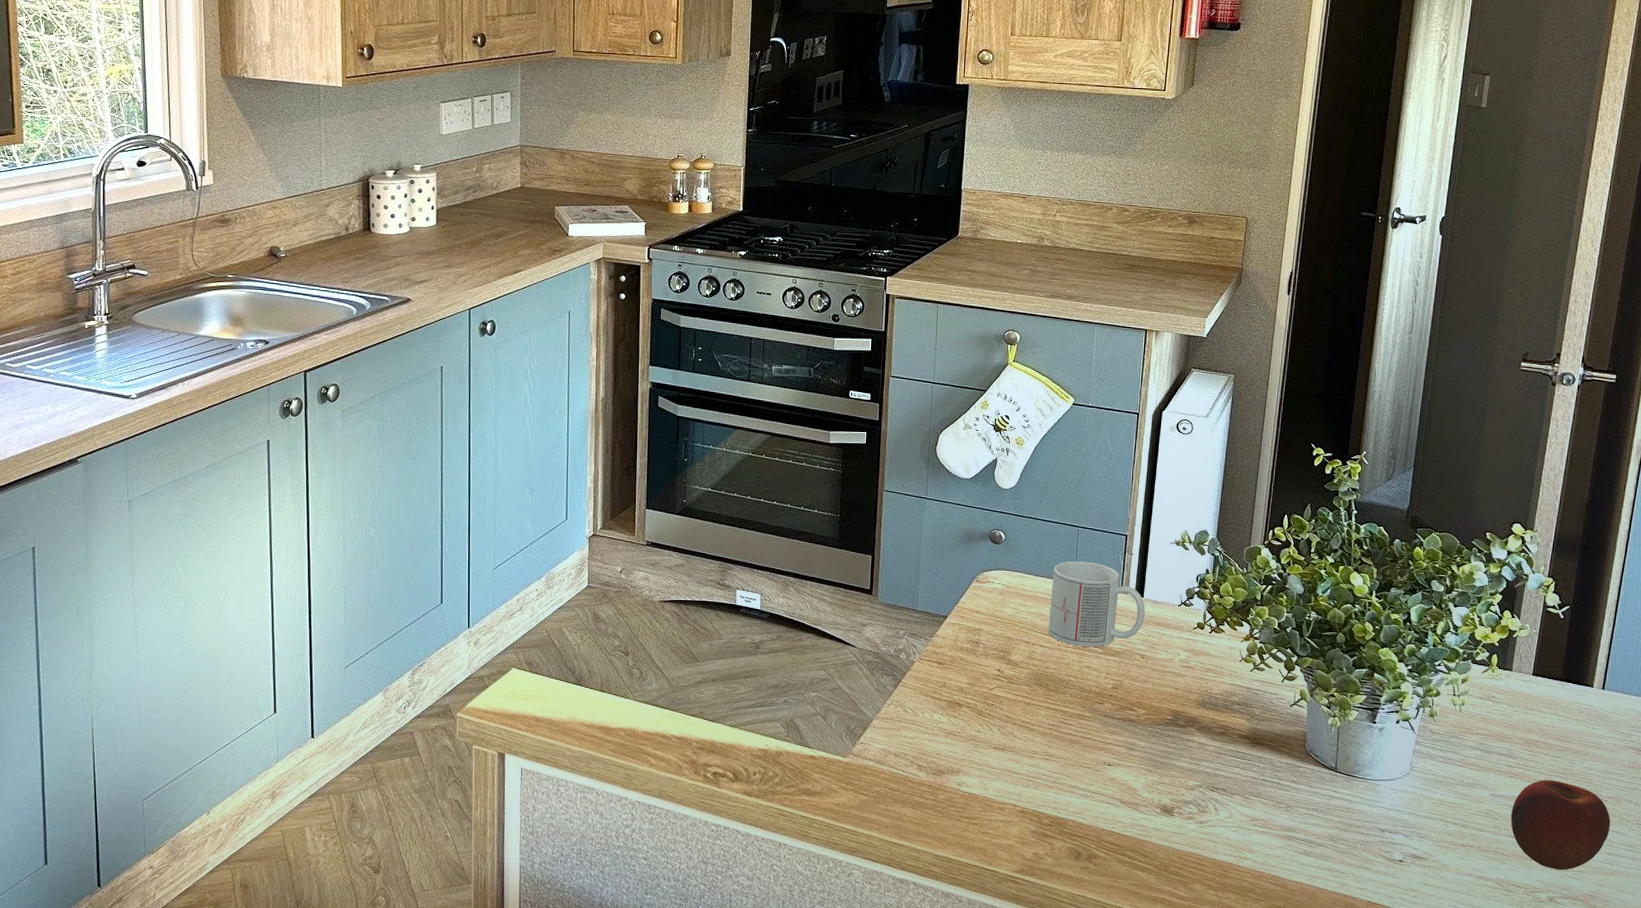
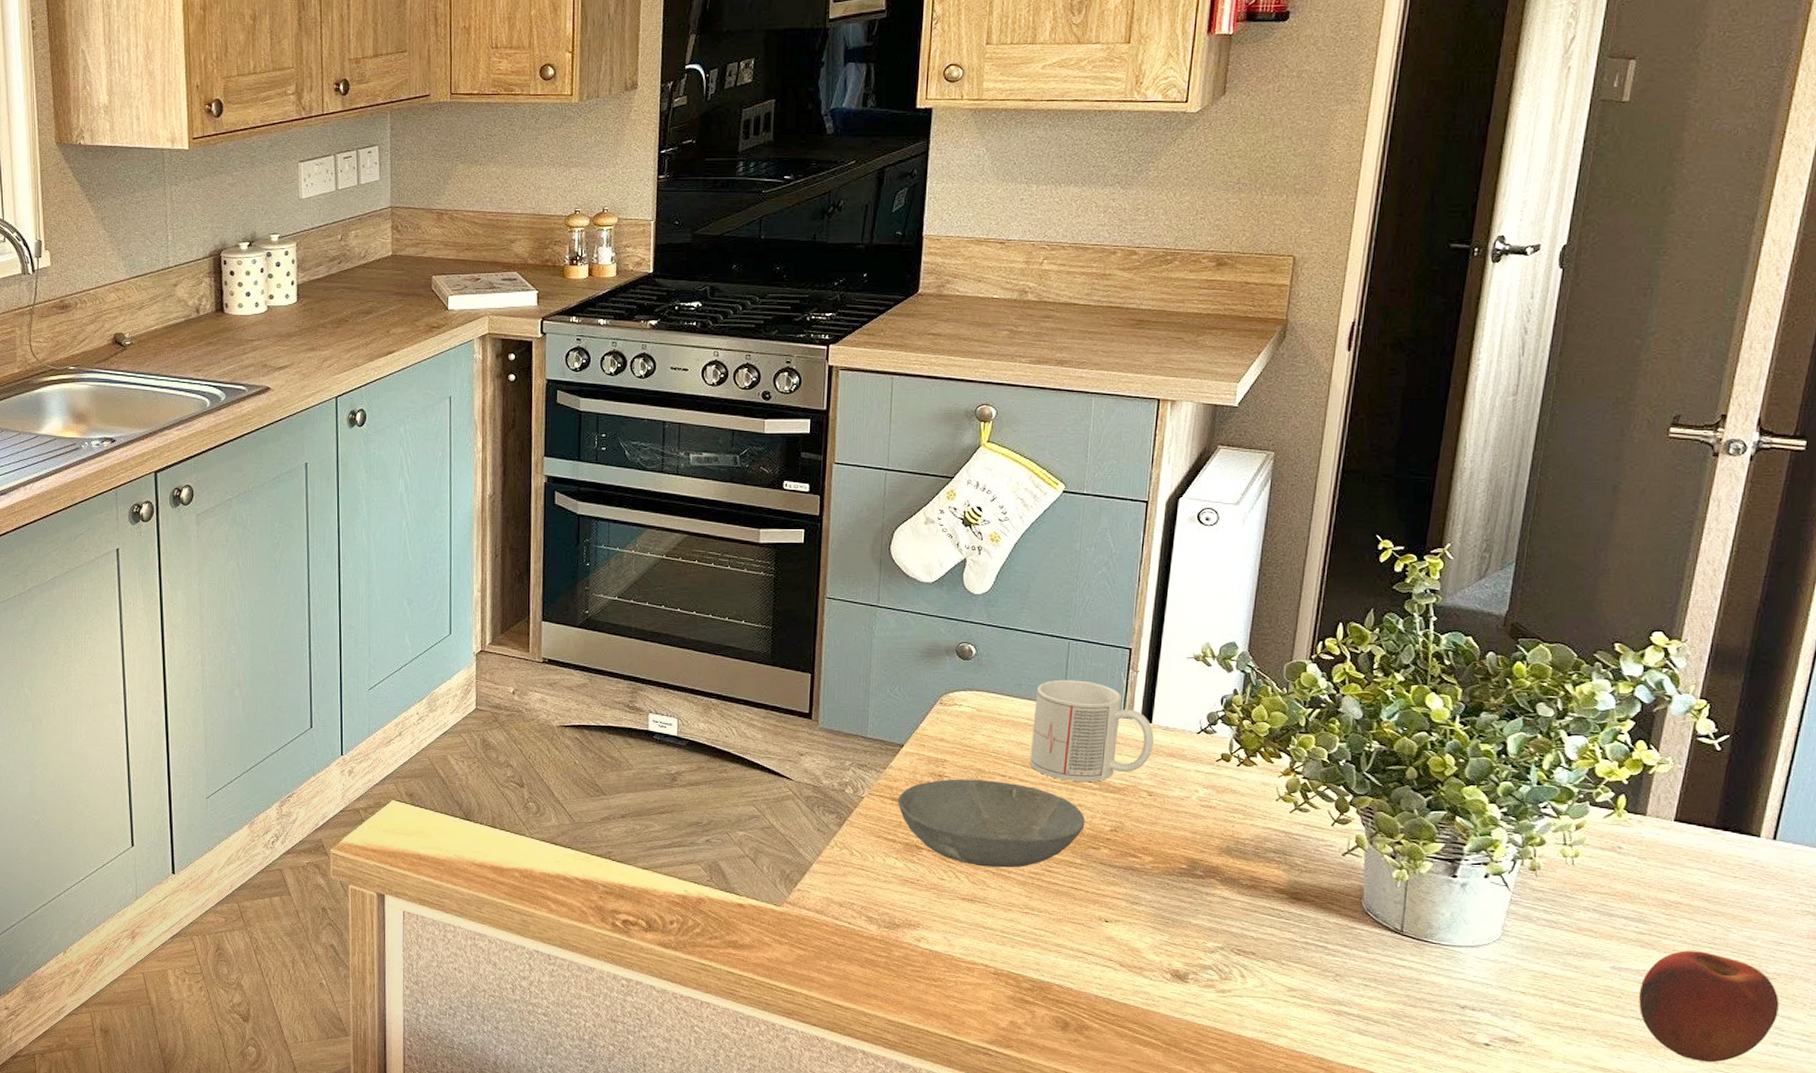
bowl: none [942,645,1092,721] -> present [897,779,1085,868]

